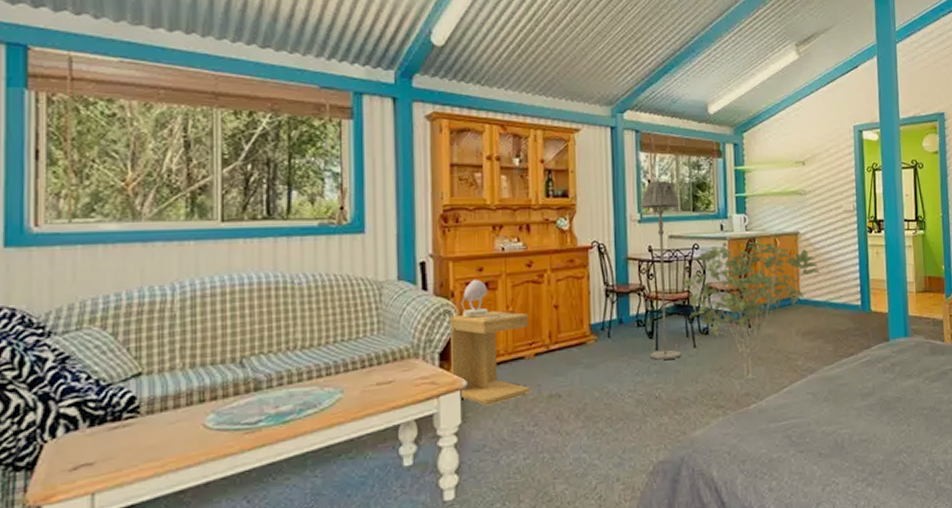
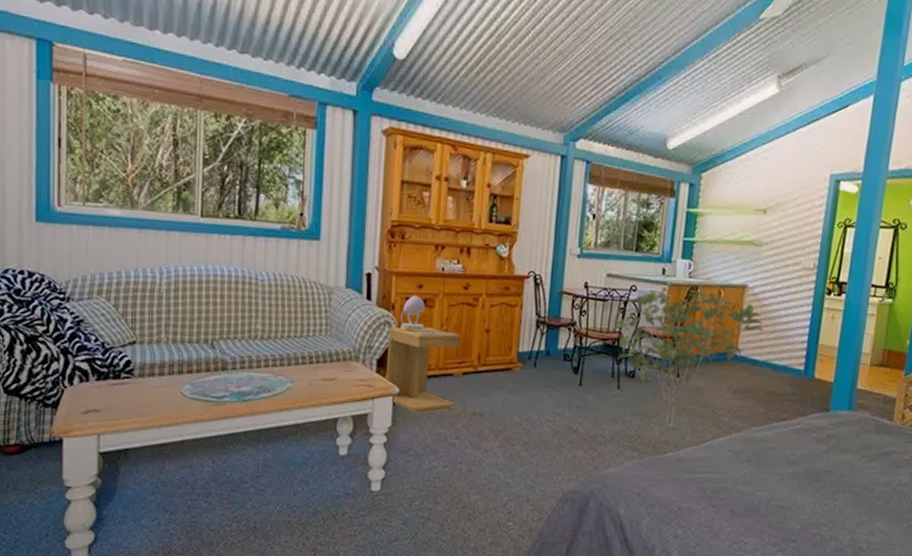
floor lamp: present [640,180,682,360] -> none [573,216,623,397]

